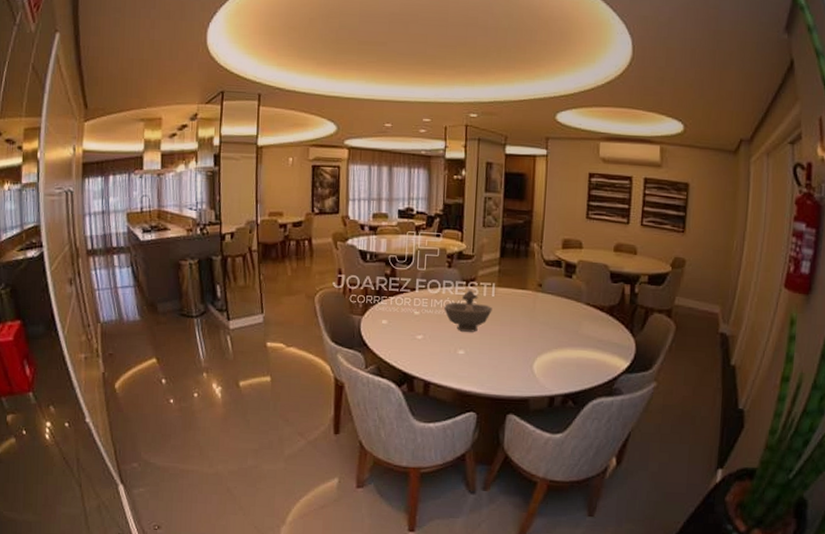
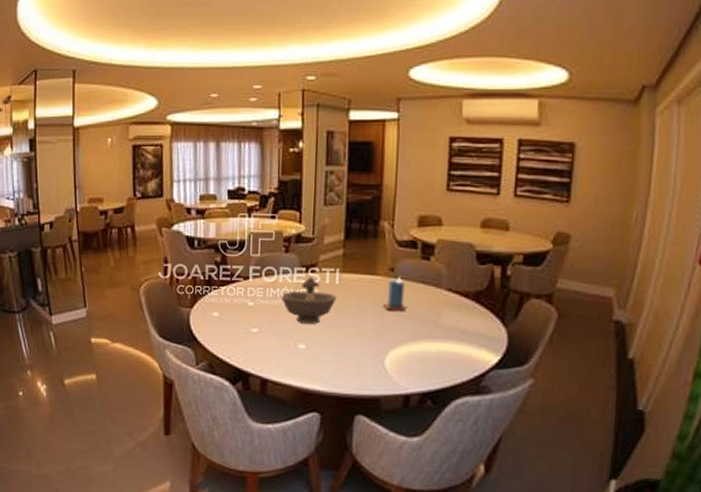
candle: none [532,292,552,322] -> present [383,277,407,311]

